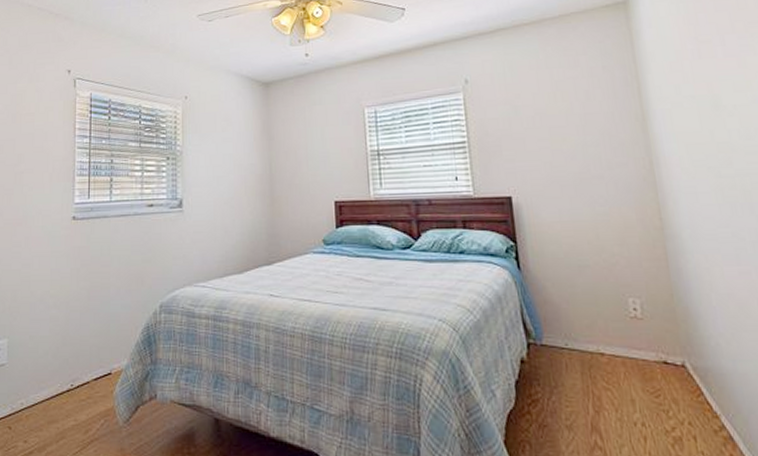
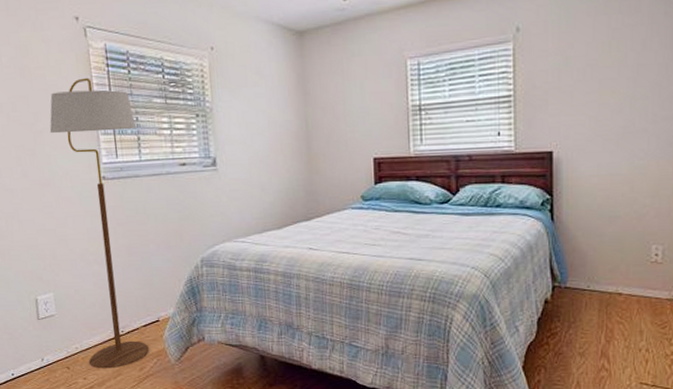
floor lamp: none [30,123,110,430] -> present [49,77,149,369]

